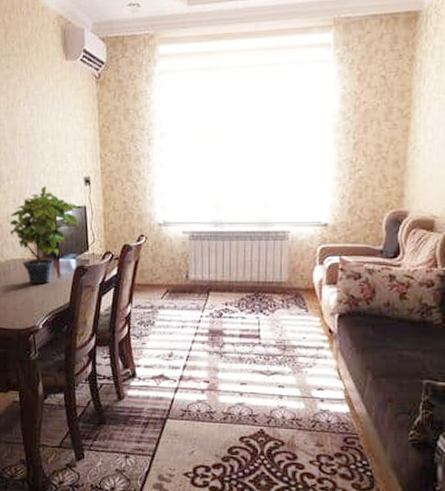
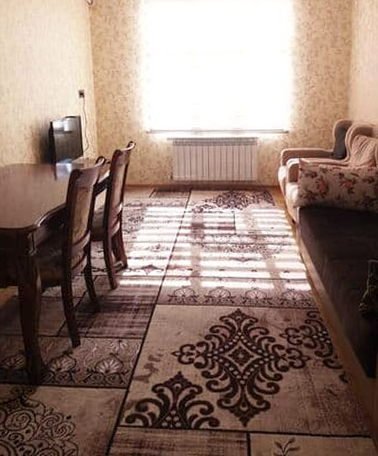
potted plant: present [10,186,79,284] -> none [9,98,74,187]

